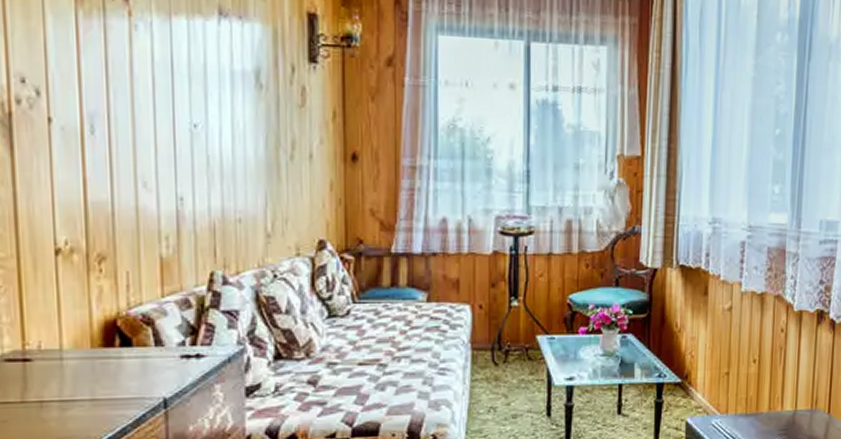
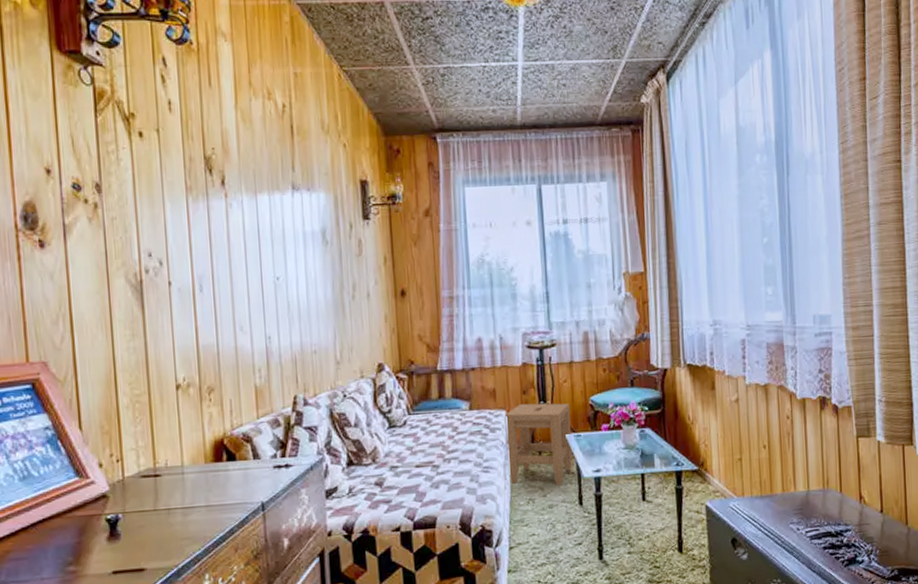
stool: none [468,299,544,393] -> present [504,403,572,486]

